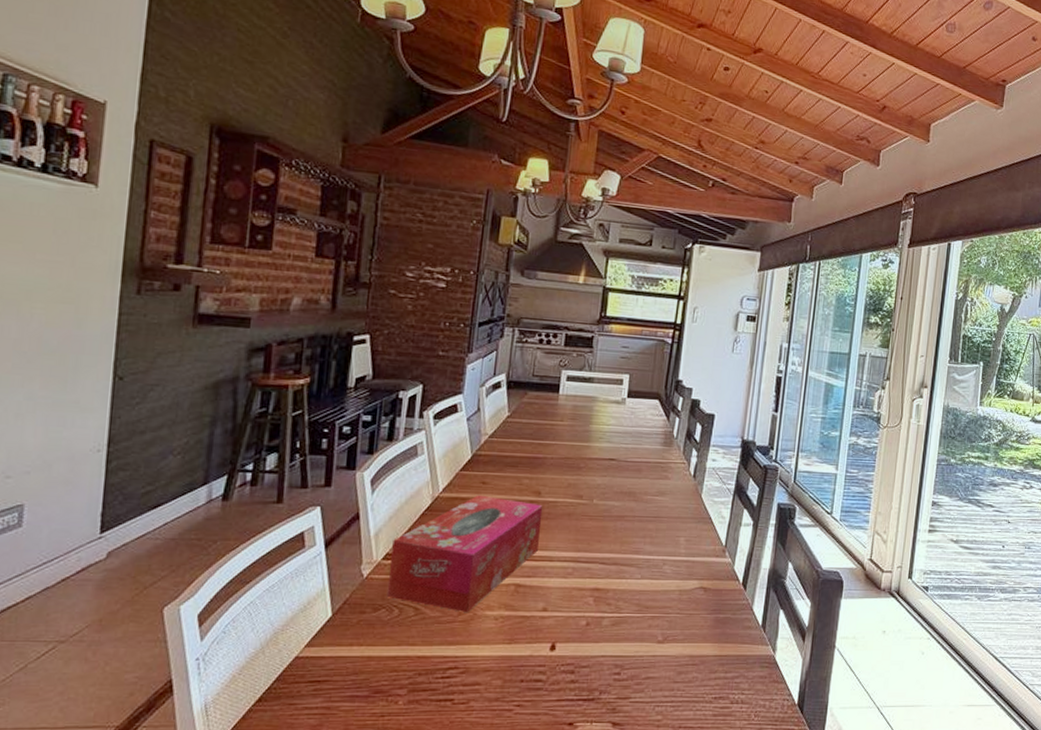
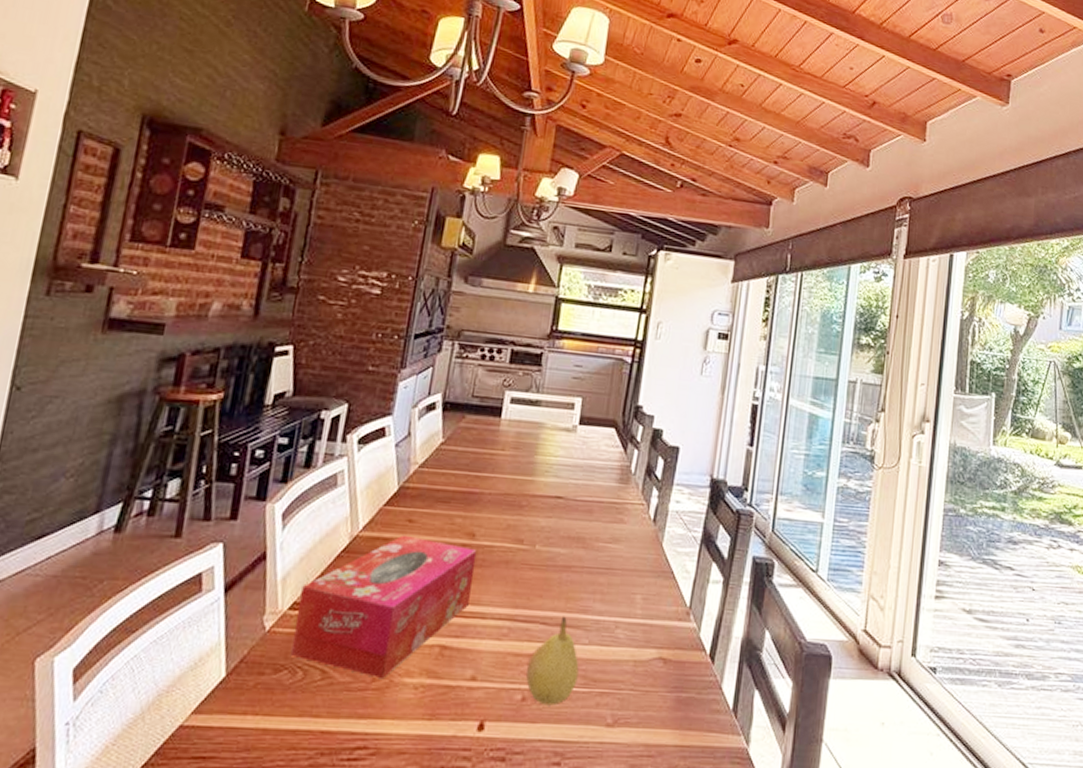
fruit: none [588,557,634,628] -> present [525,616,579,706]

